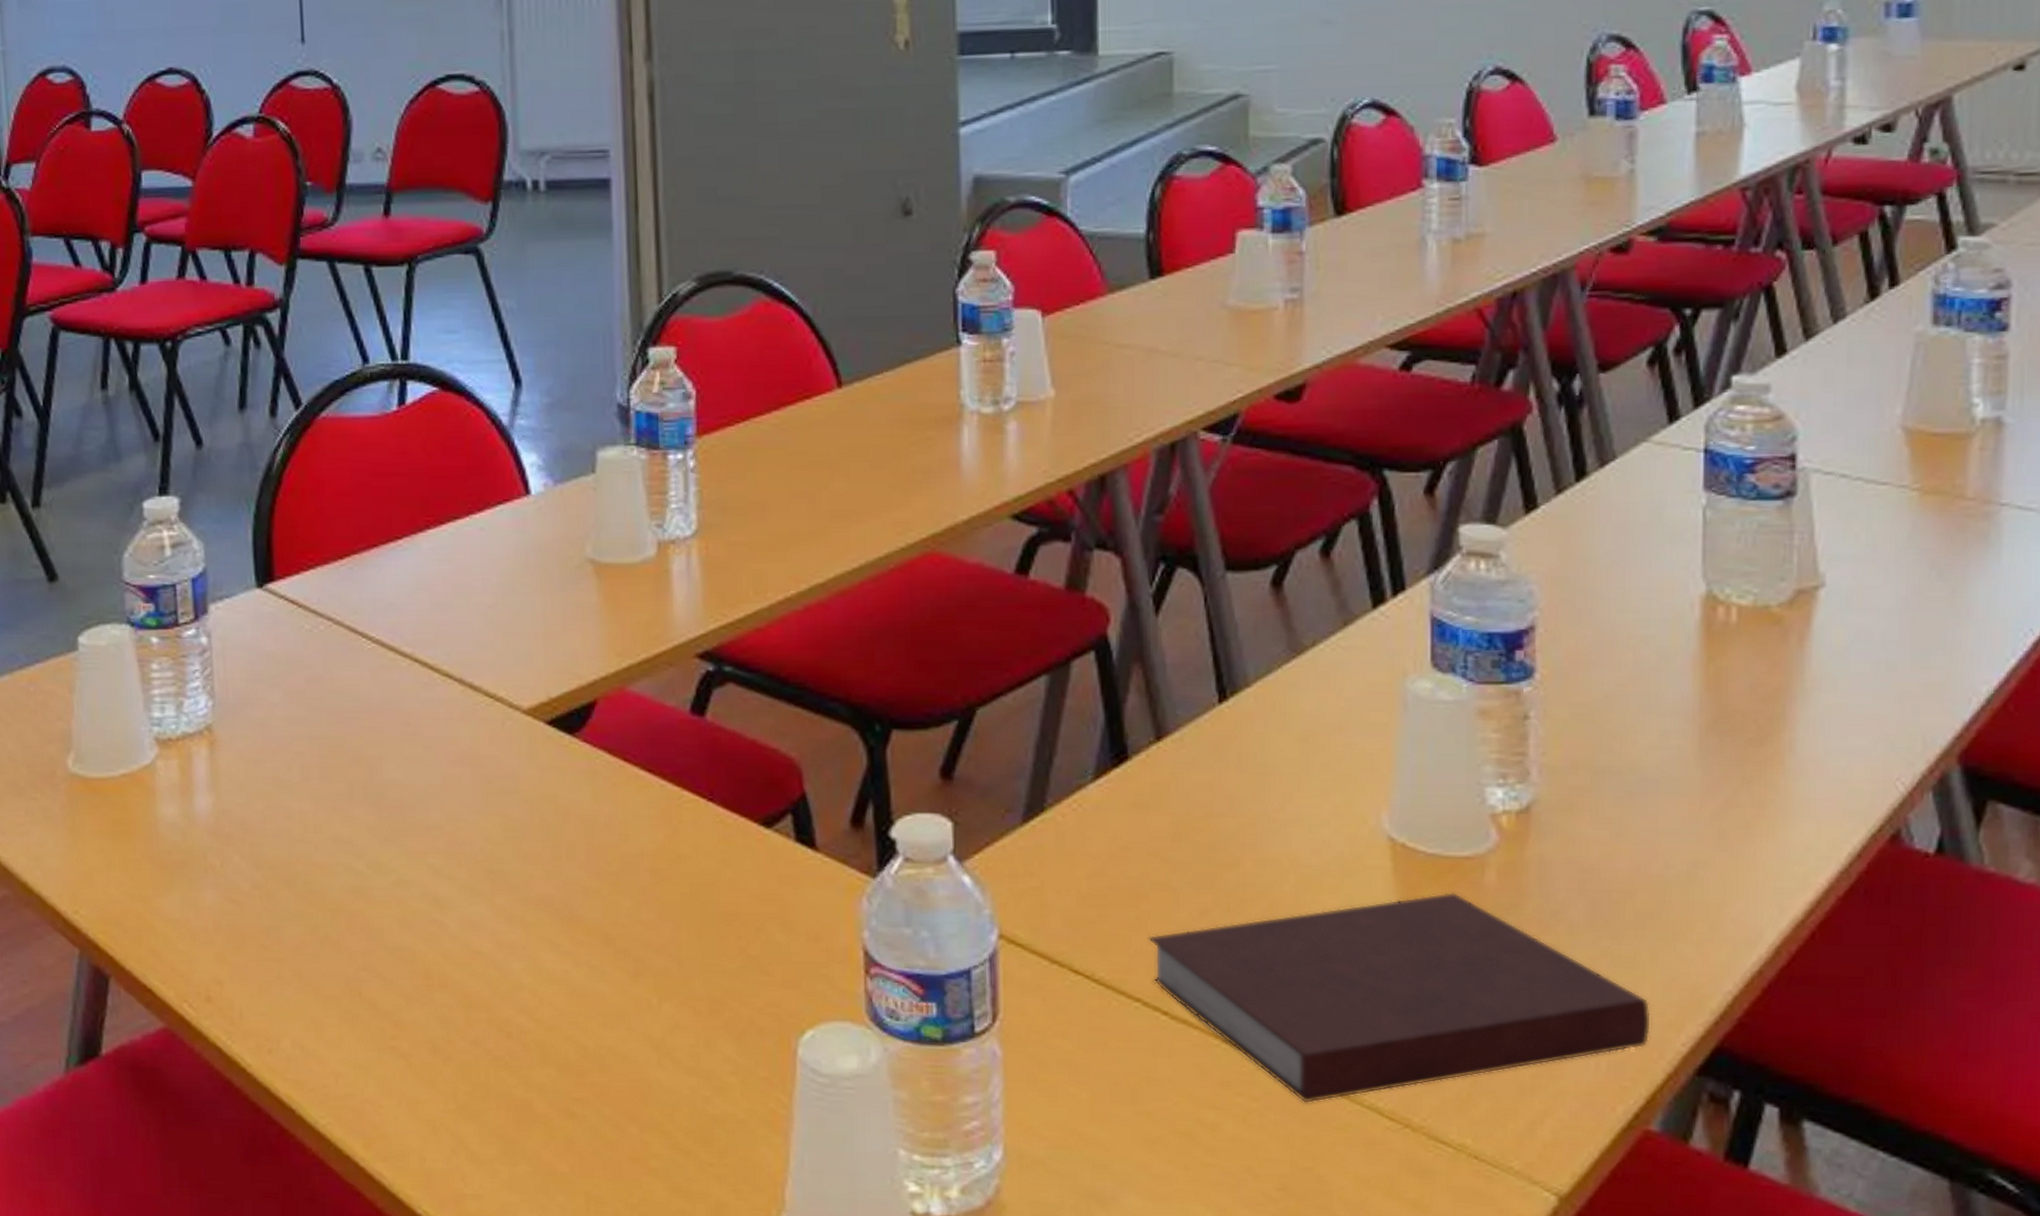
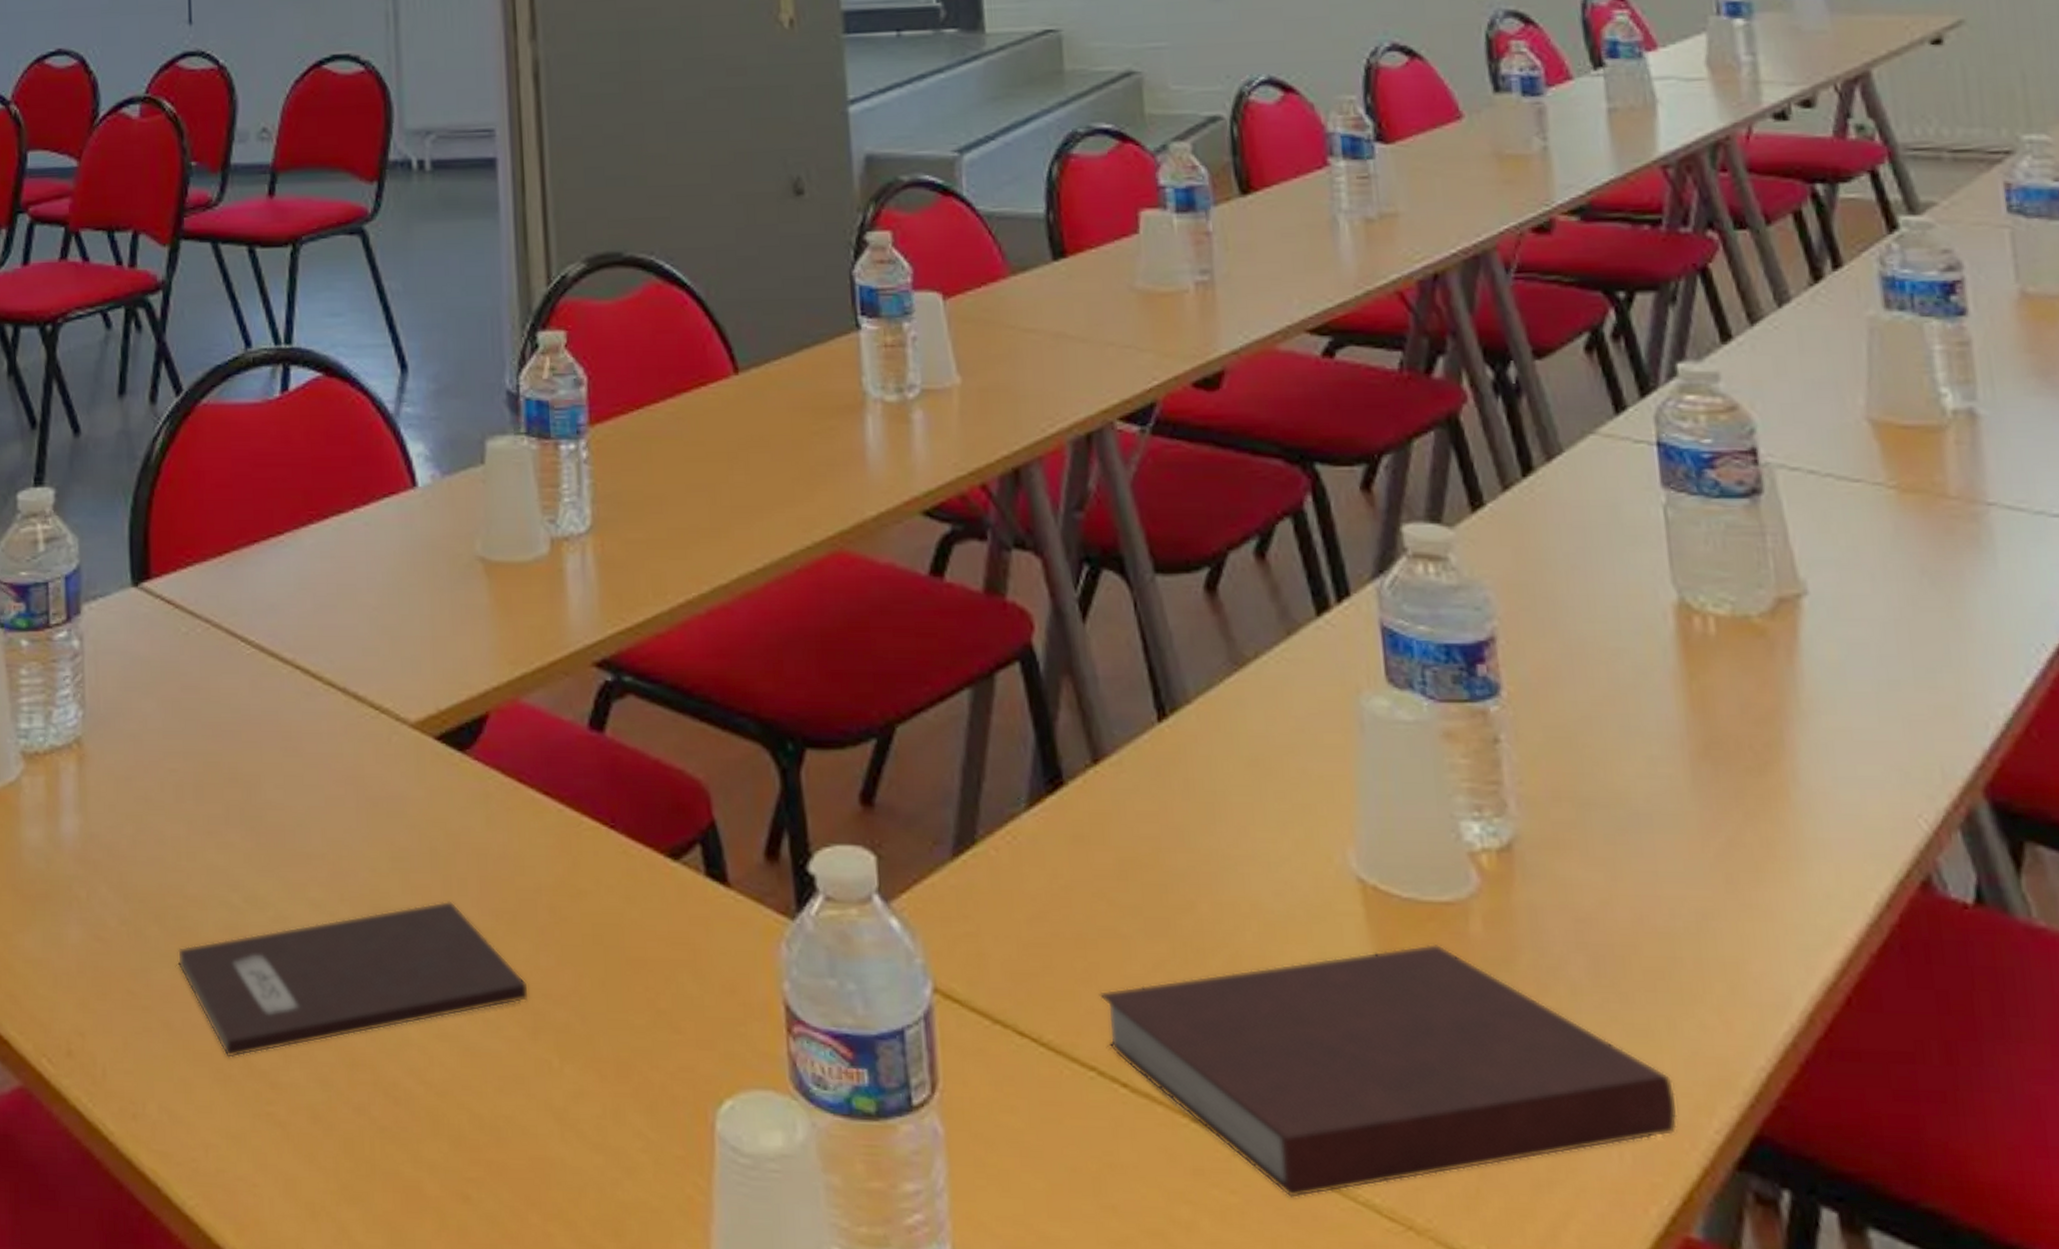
notebook: none [306,865,632,1001] -> present [177,900,530,1058]

